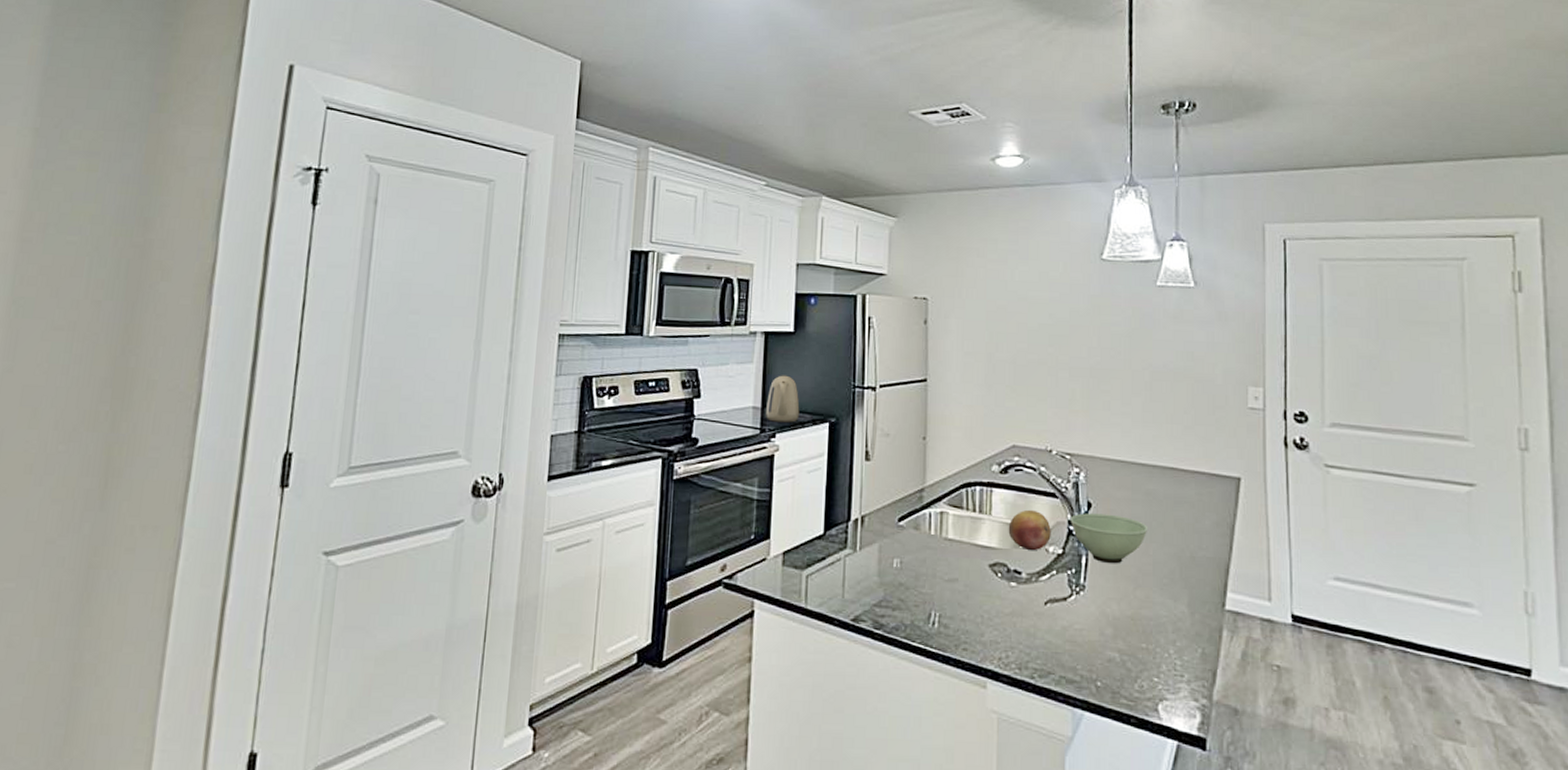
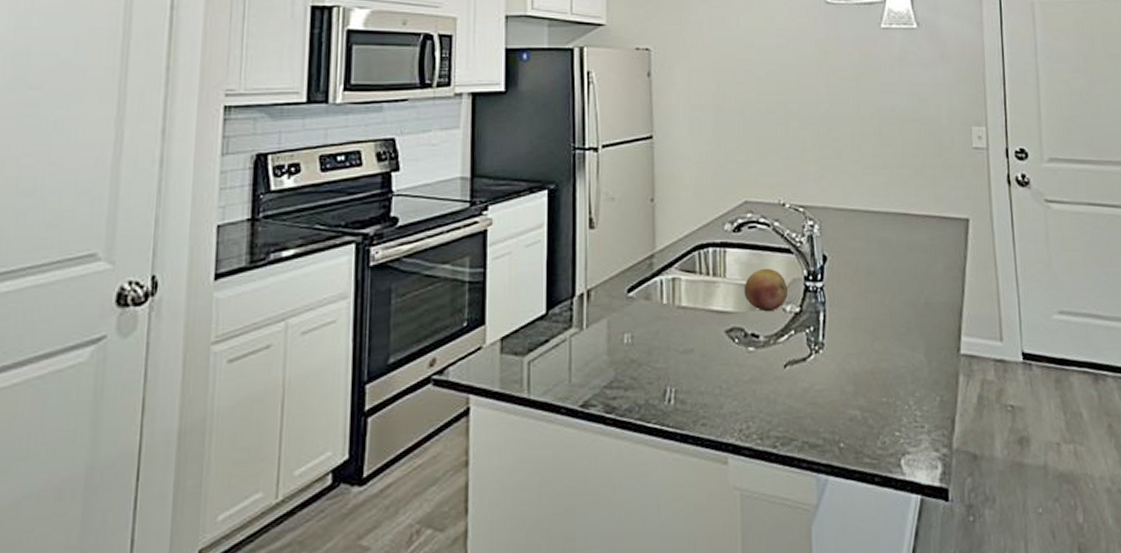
kettle: present [766,375,800,423] -> none [476,140,514,193]
bowl: present [1070,513,1148,564] -> none [806,266,884,318]

